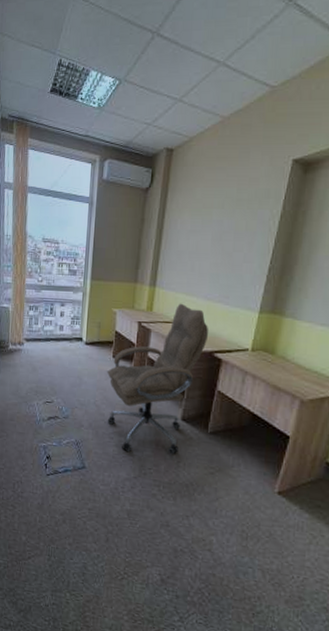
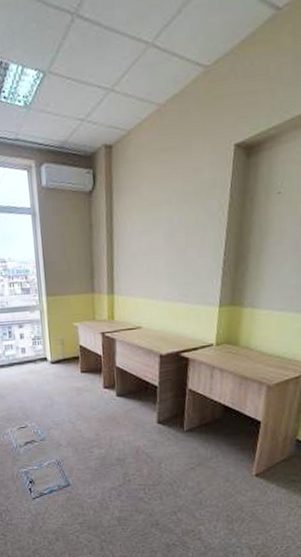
office chair: present [106,303,209,454] -> none [77,307,173,463]

